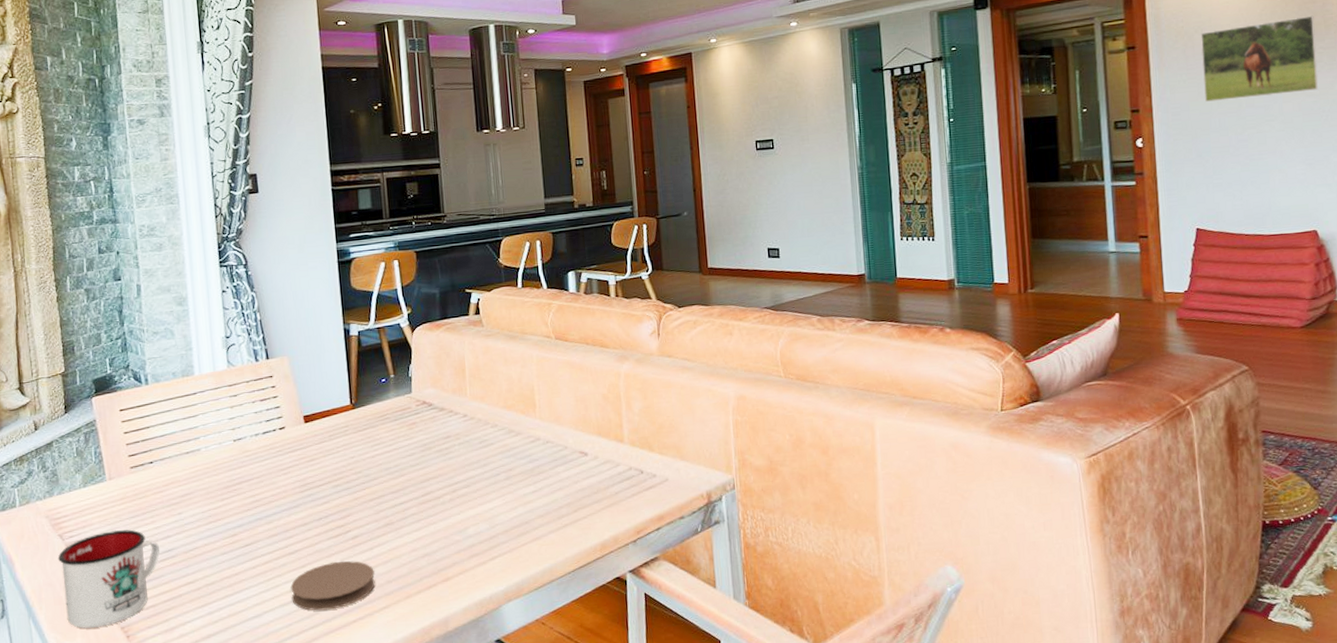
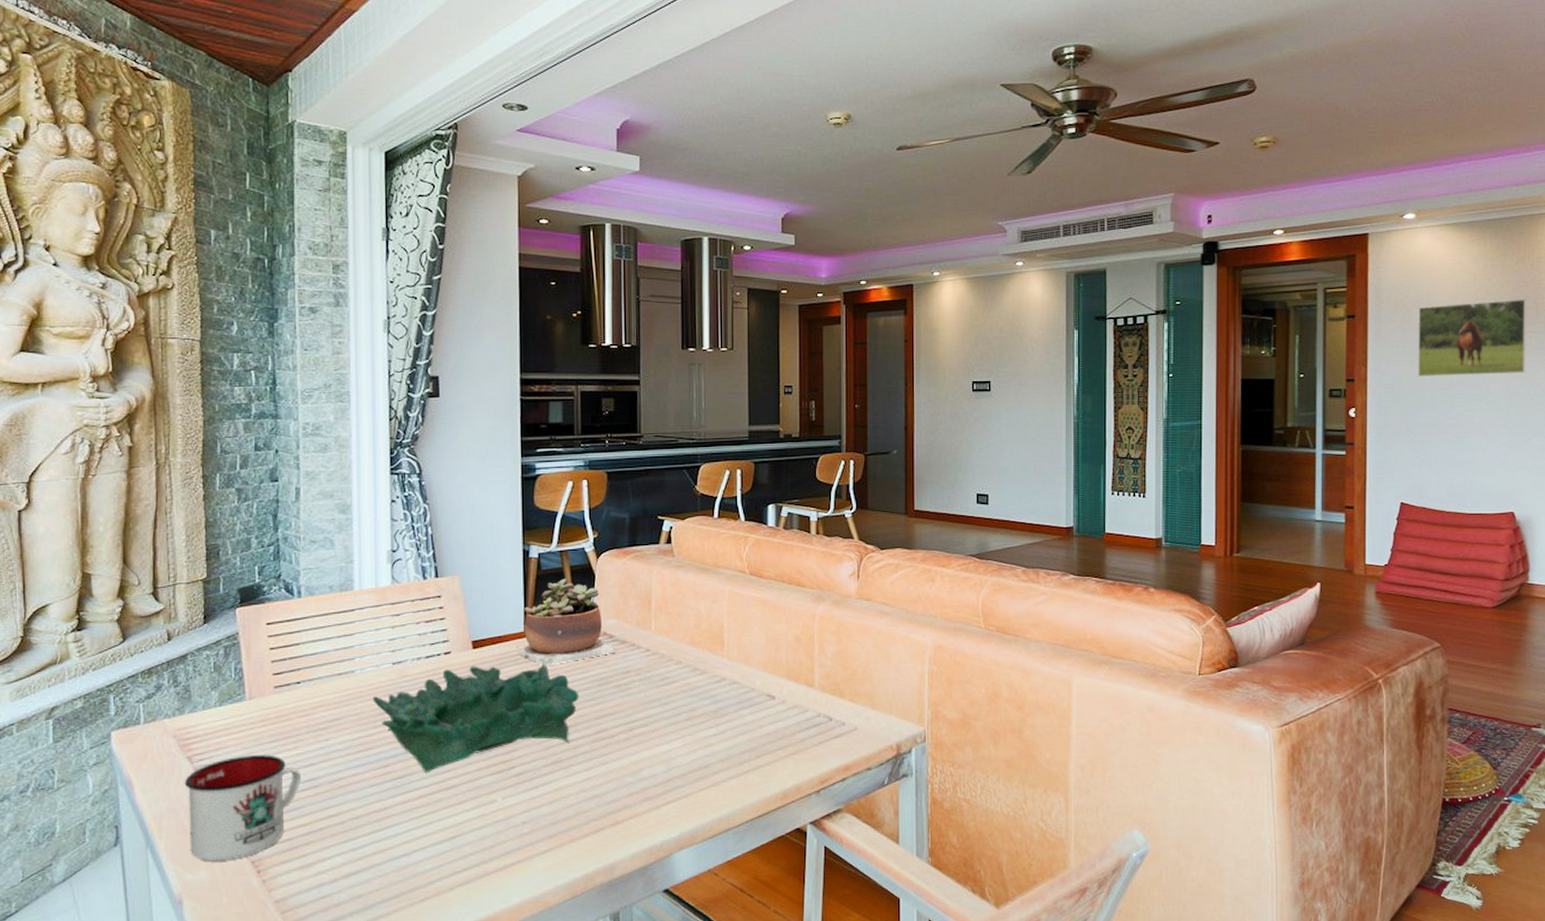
decorative bowl: none [218,433,405,541] -> present [372,664,579,774]
coaster: present [290,561,375,611] -> none [445,799,538,852]
succulent plant: none [344,352,436,435] -> present [517,578,616,665]

